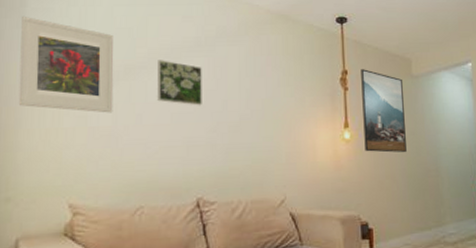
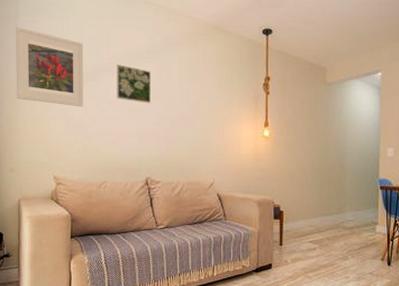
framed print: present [361,69,407,153] -> none [281,76,317,149]

